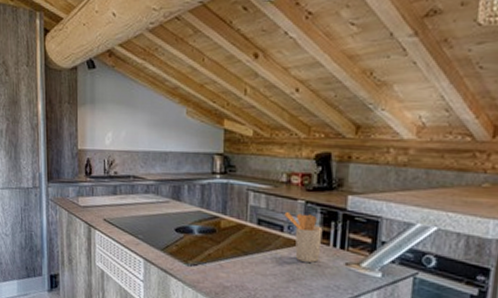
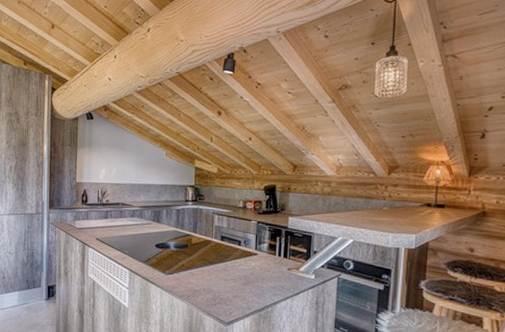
utensil holder: present [284,212,323,263] -> none [241,230,271,269]

